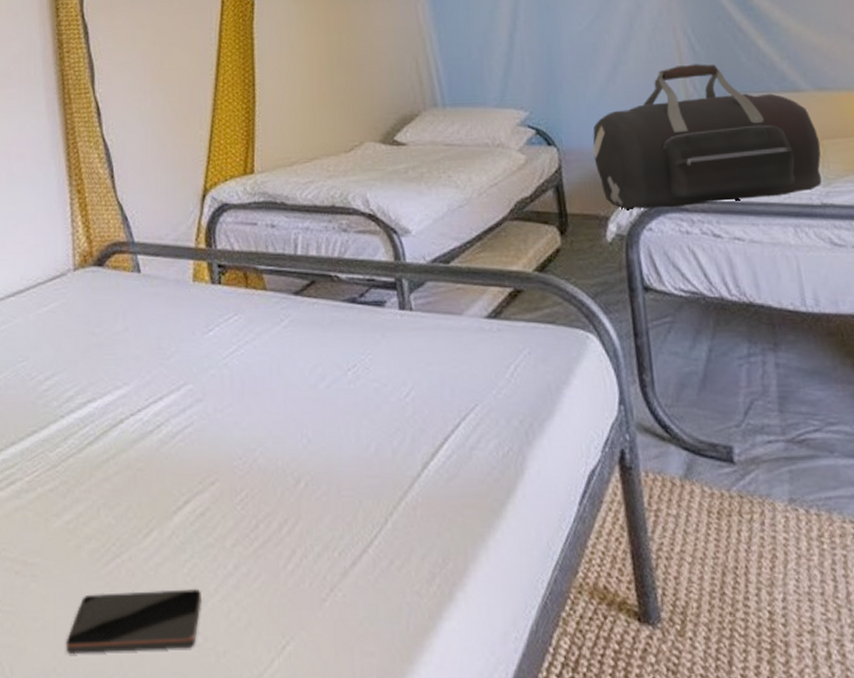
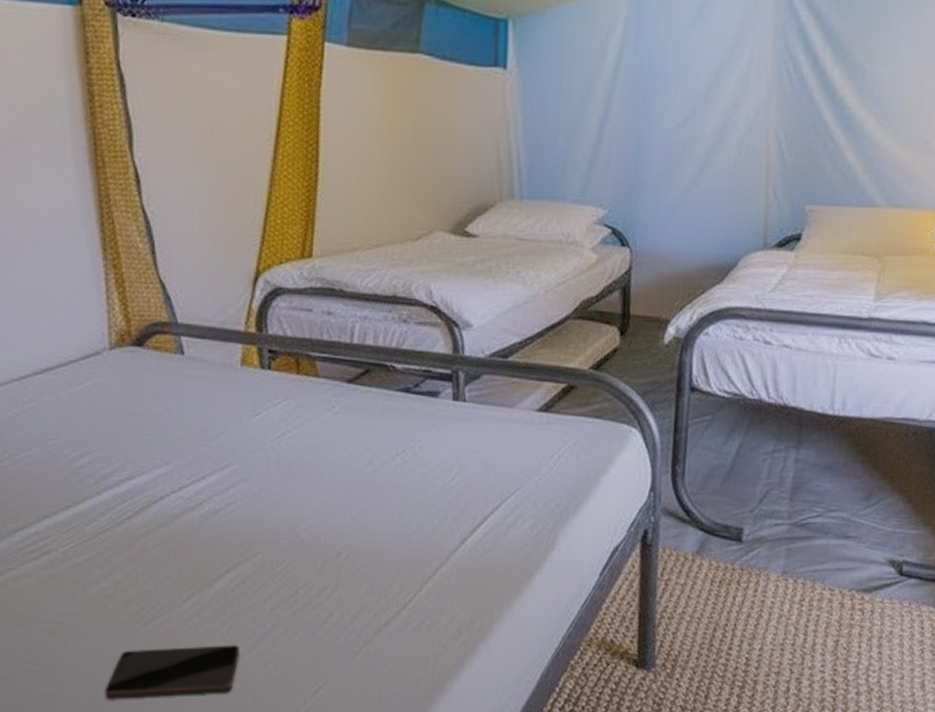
duffel bag: present [592,64,822,209] -> none [665,171,882,314]

